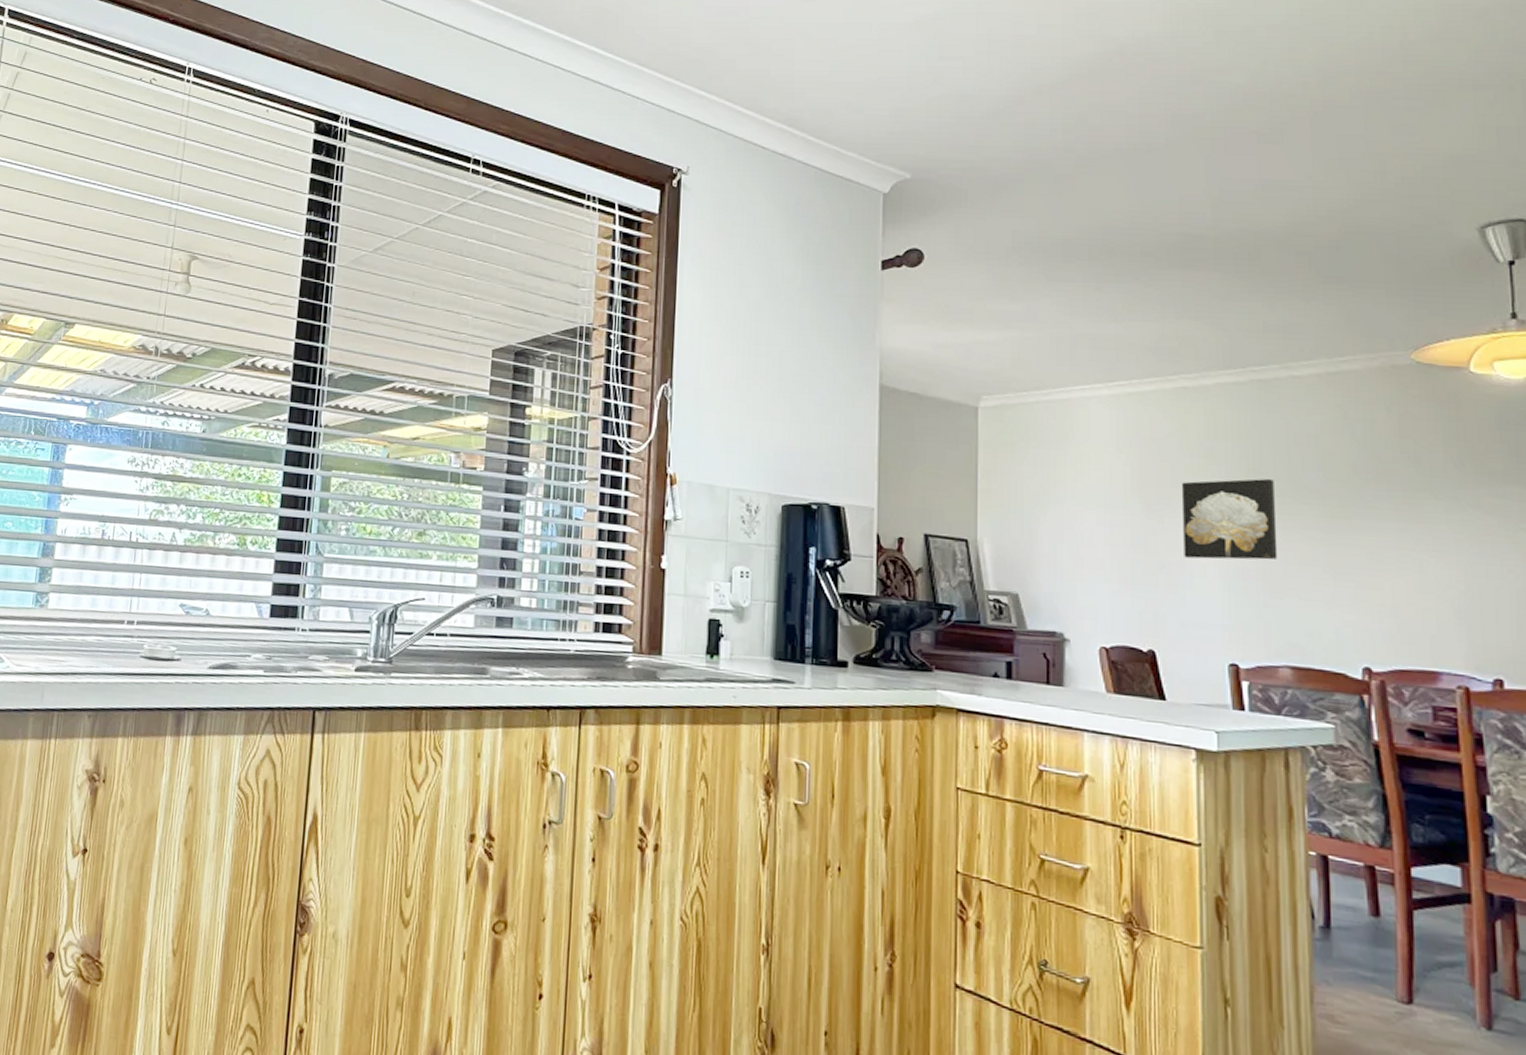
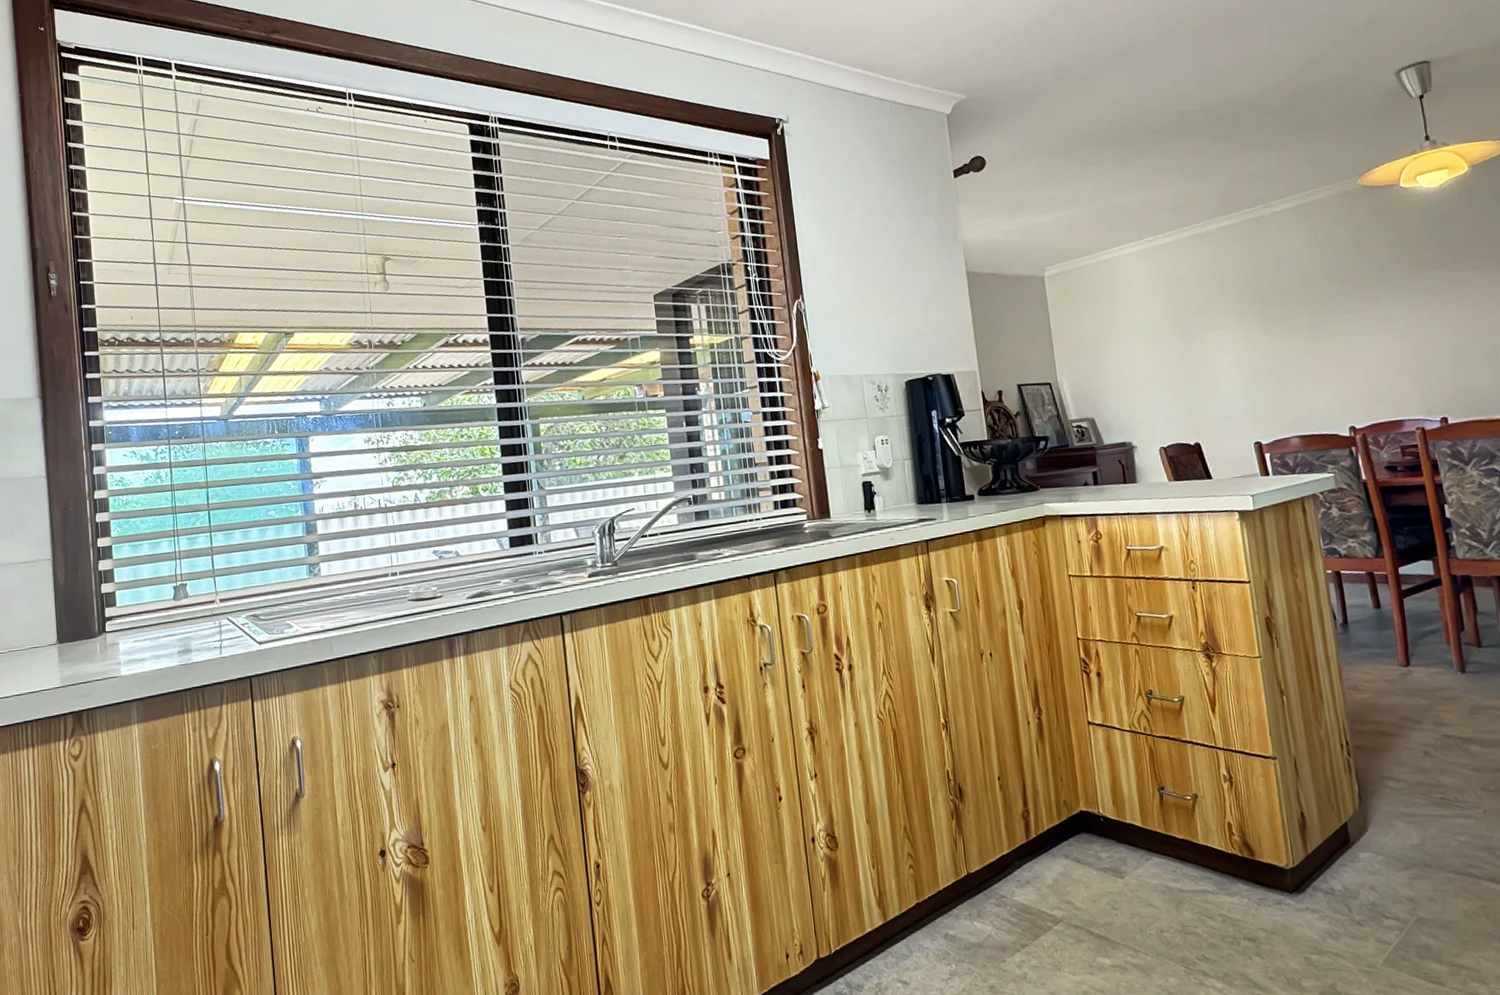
wall art: present [1181,479,1278,560] -> none [1203,295,1280,367]

